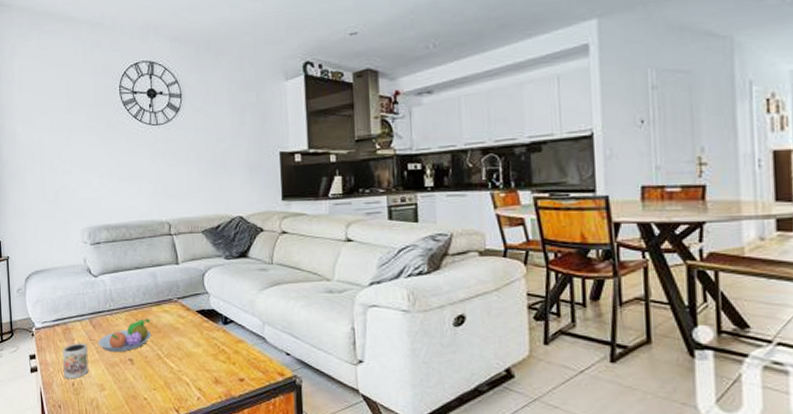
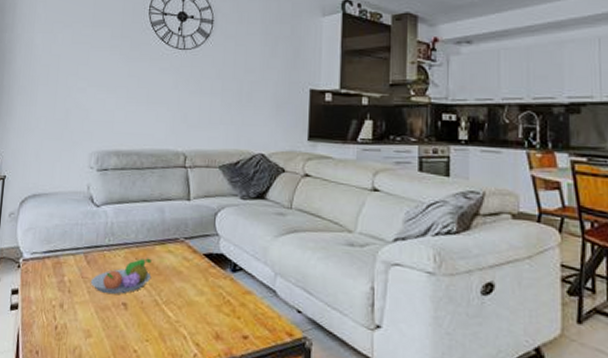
mug: present [63,343,89,379] -> none [47,279,78,322]

